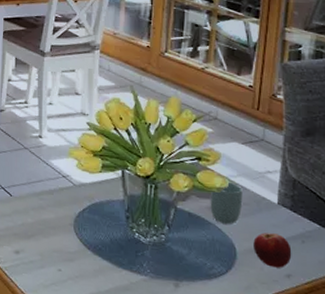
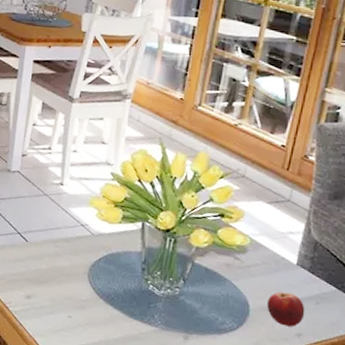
cup: present [210,182,243,224] -> none [227,240,263,282]

